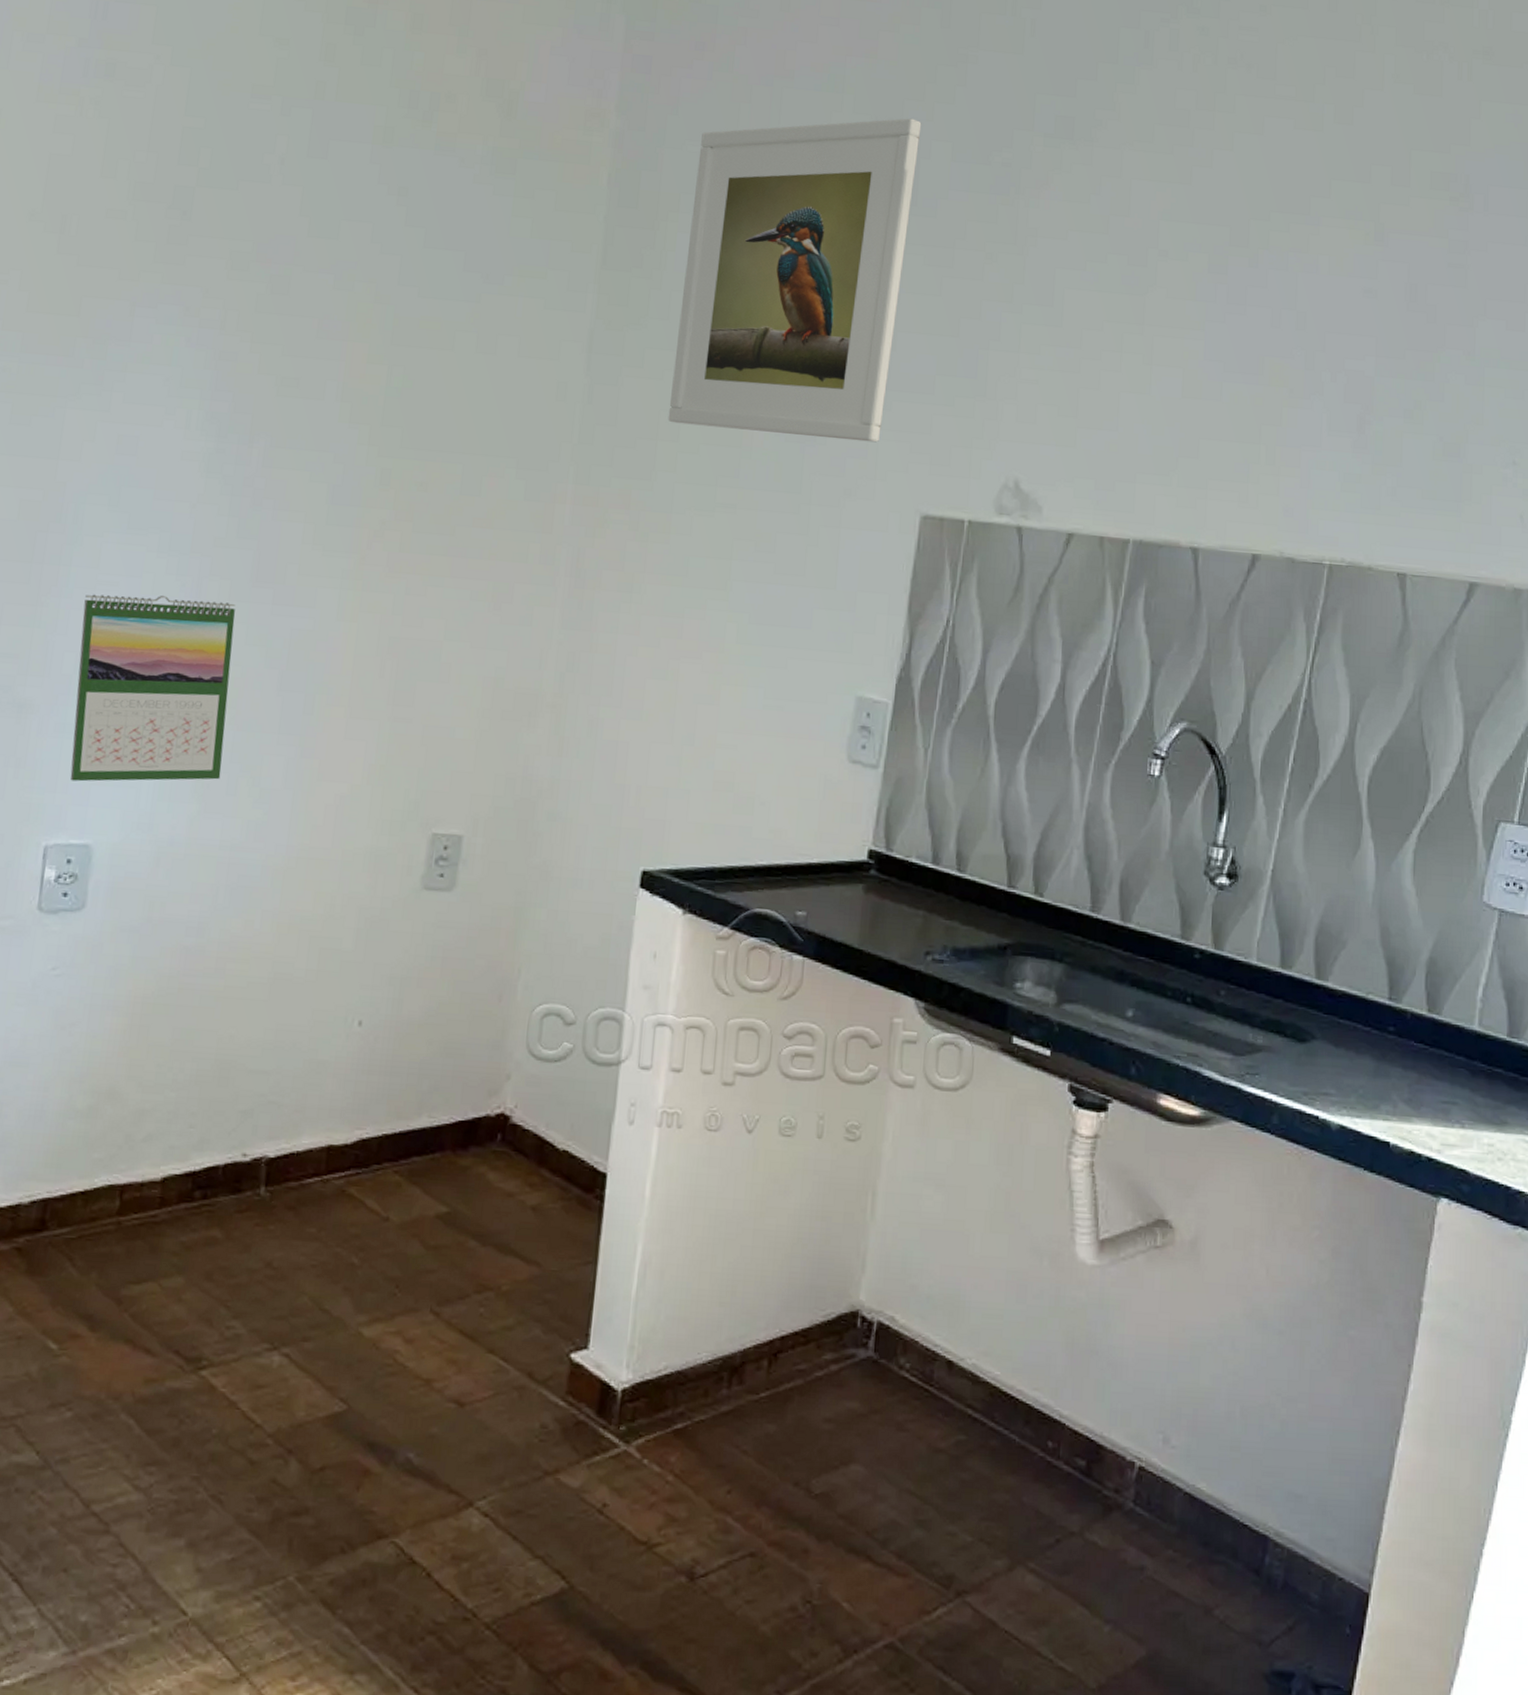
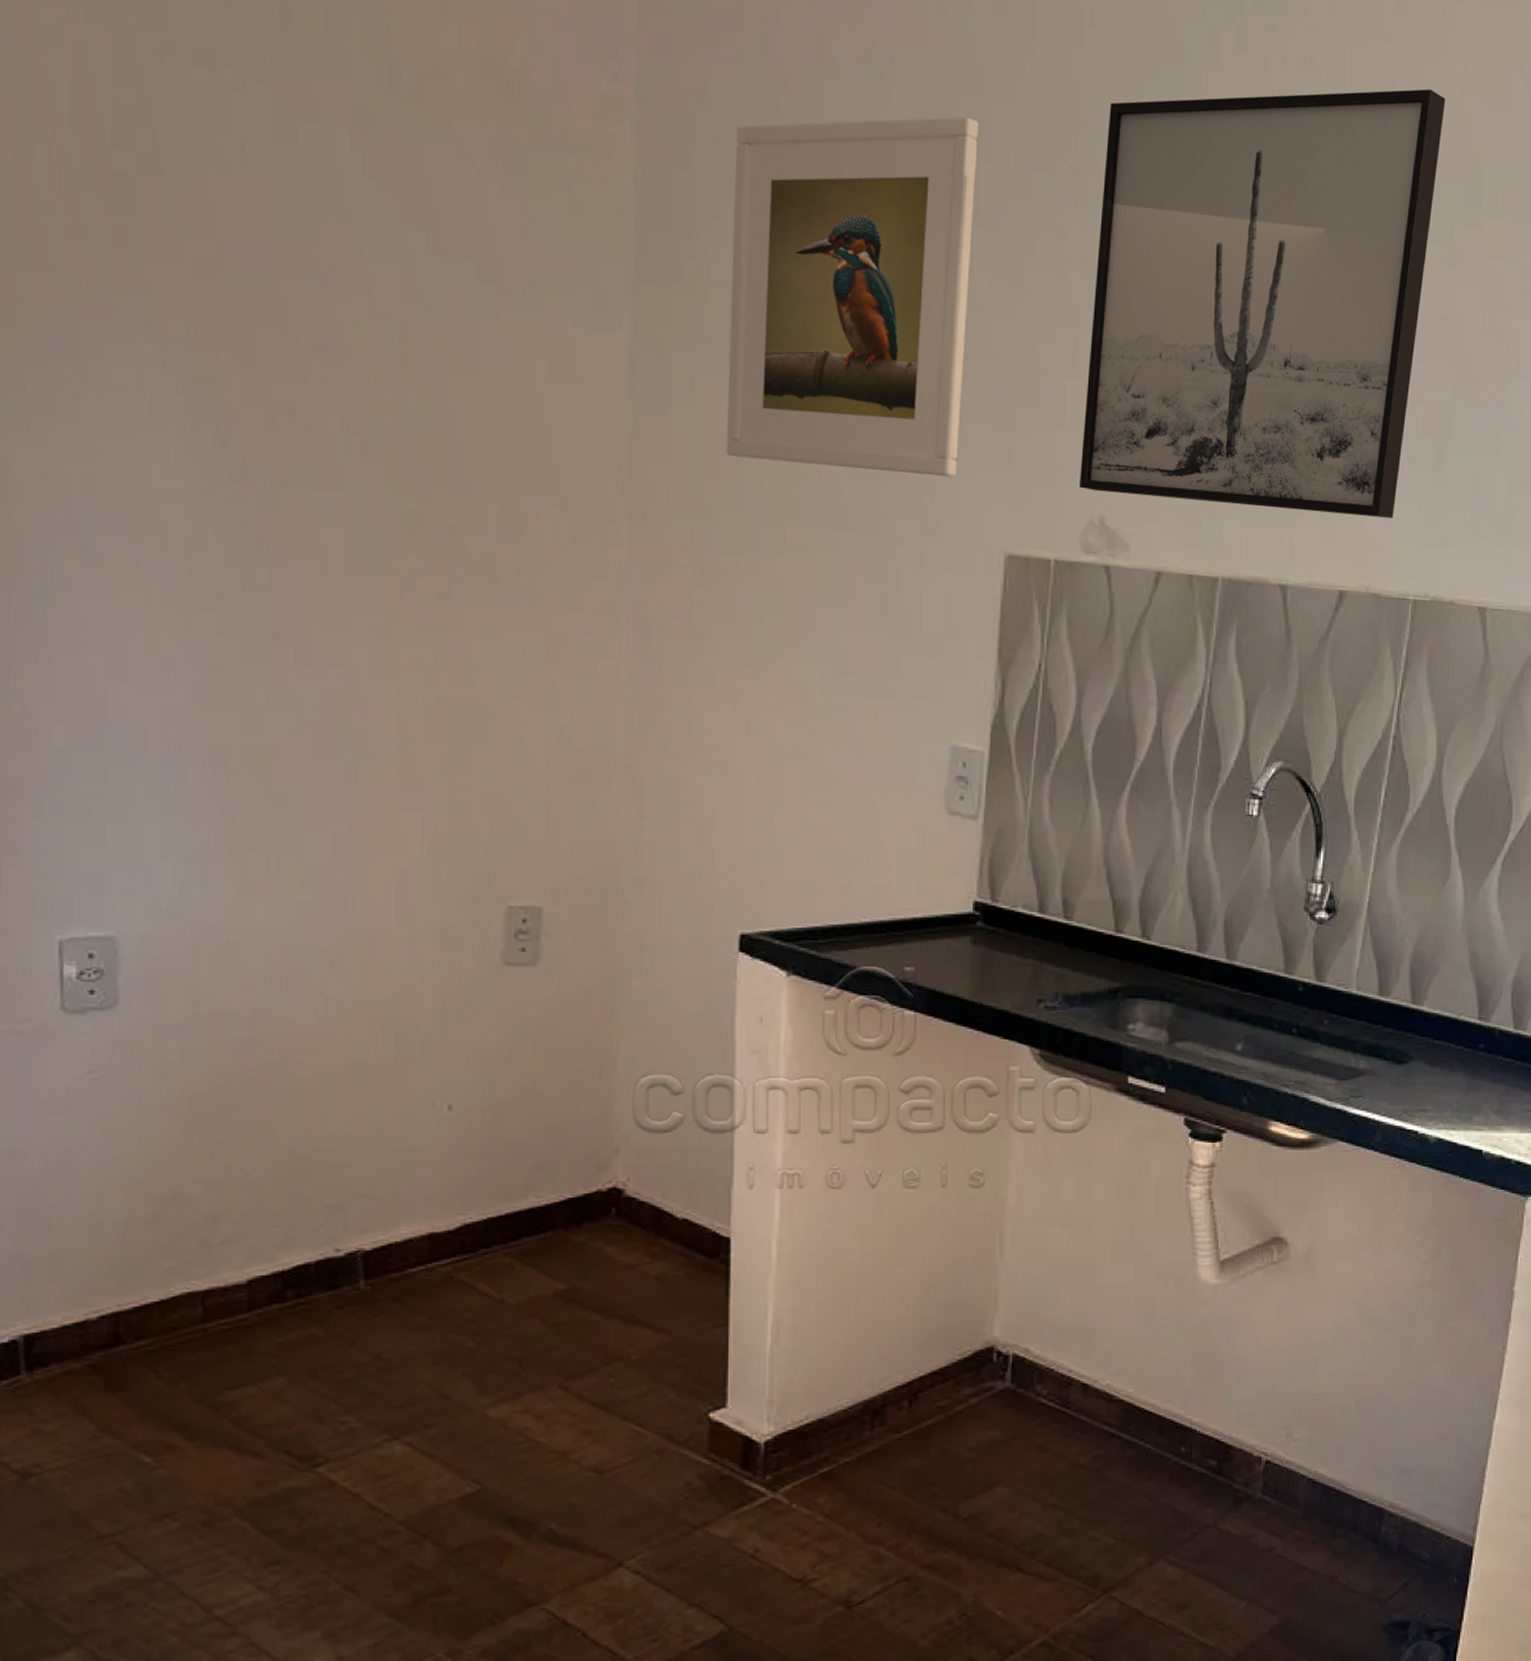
calendar: present [70,594,236,782] -> none [67,656,258,868]
wall art: none [995,79,1375,484] -> present [1078,88,1446,518]

